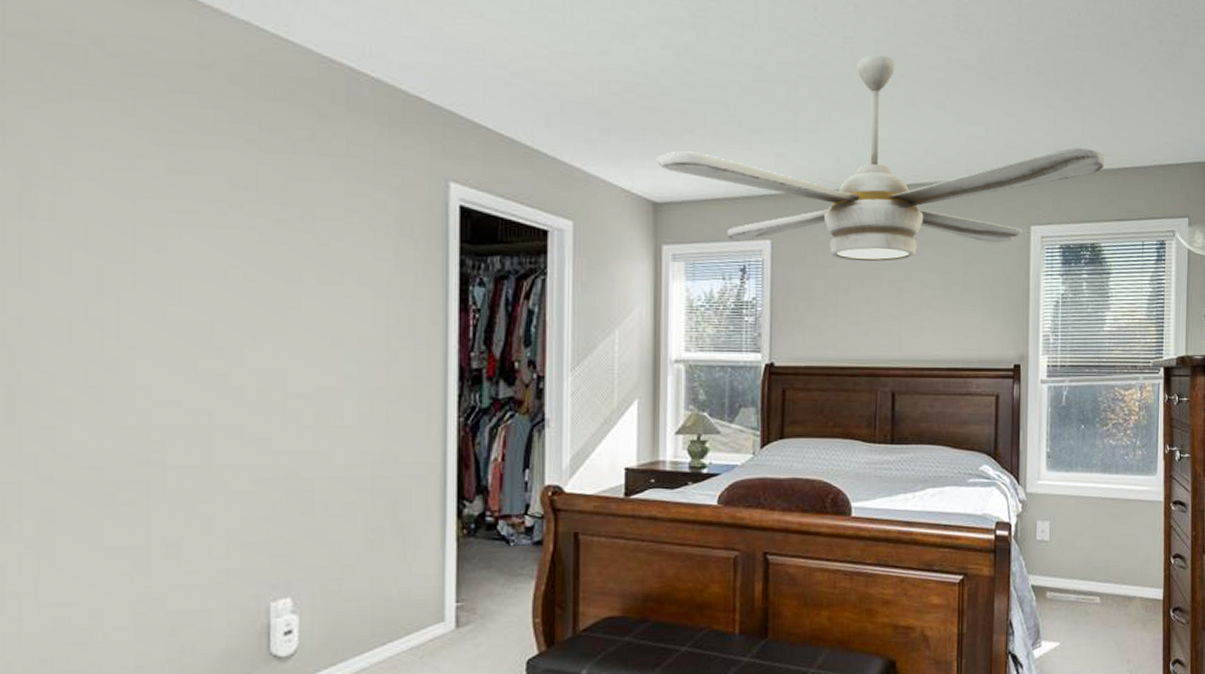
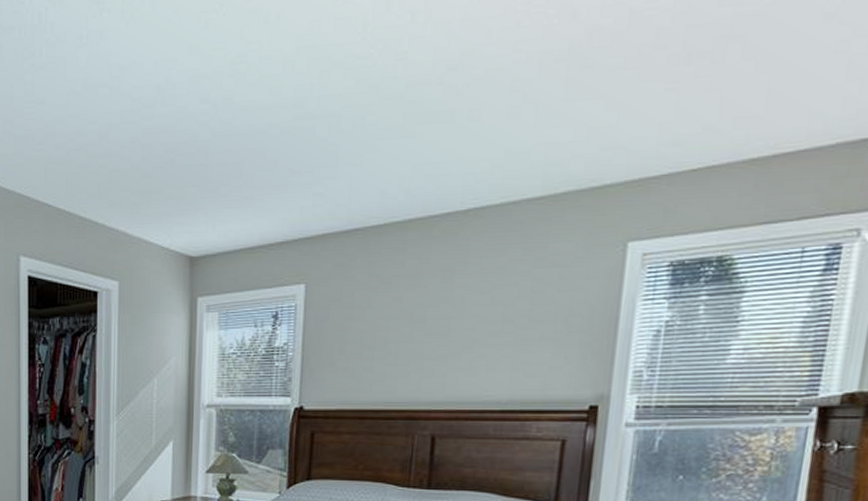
ceiling fan: present [655,55,1106,262] -> none [193,65,754,300]

